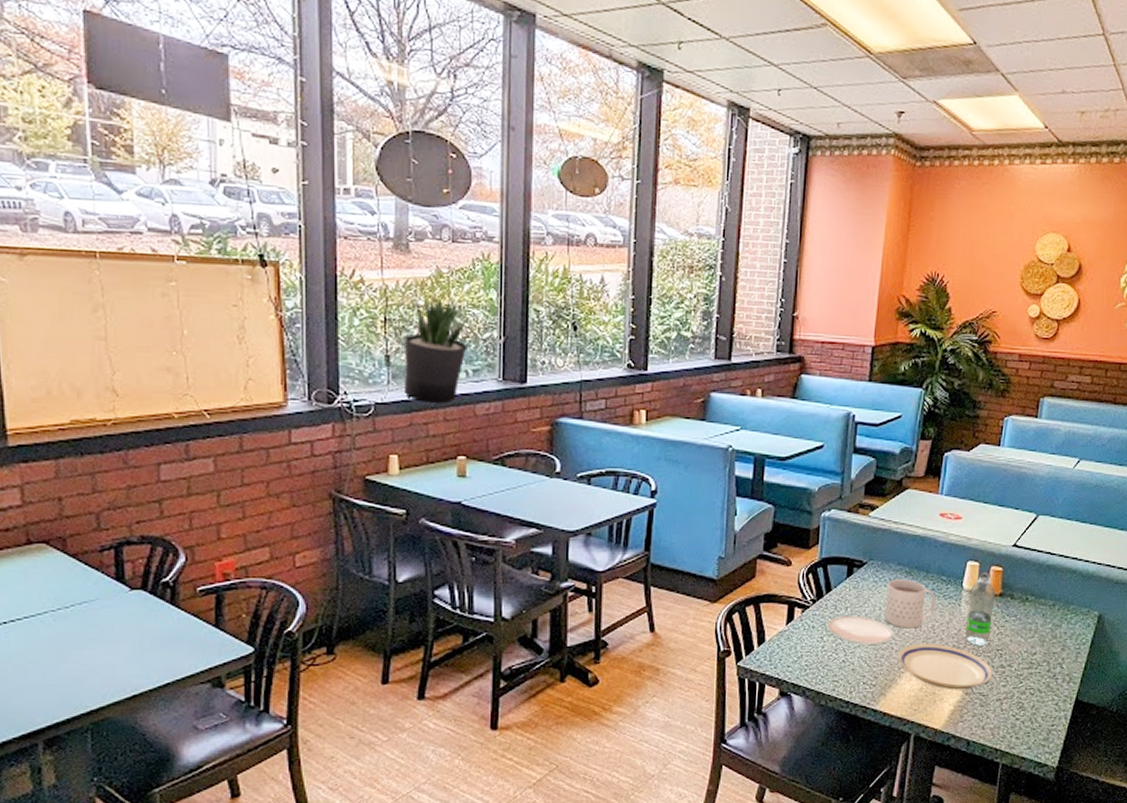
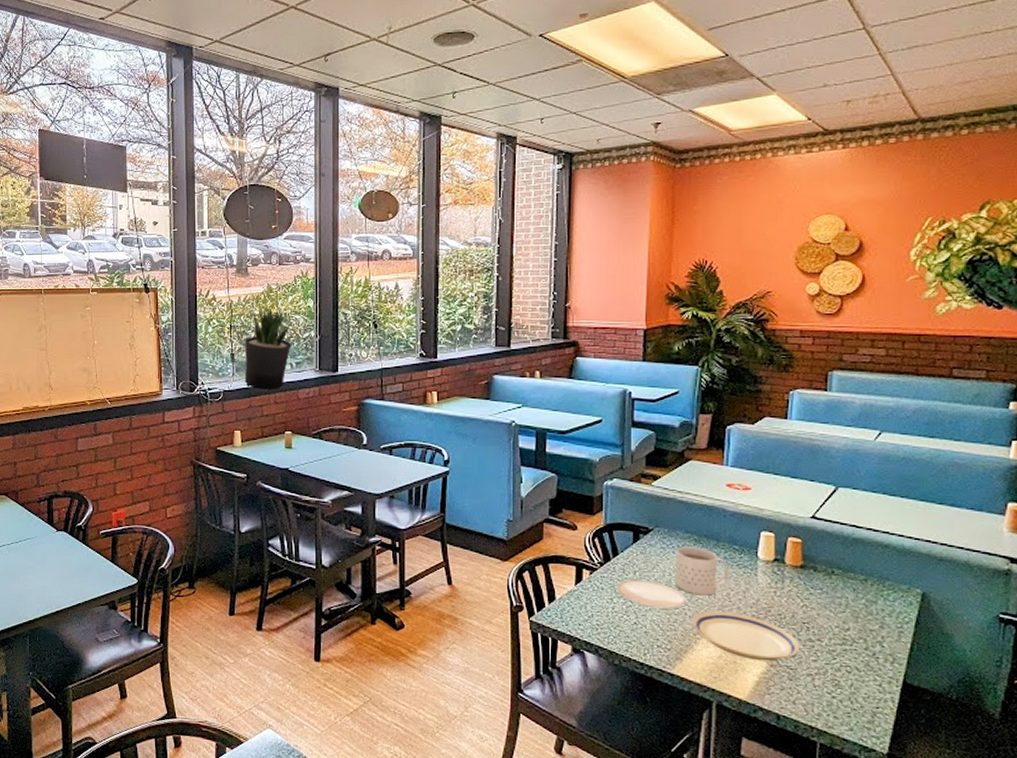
bottle: present [964,572,996,646] -> none [764,542,796,617]

